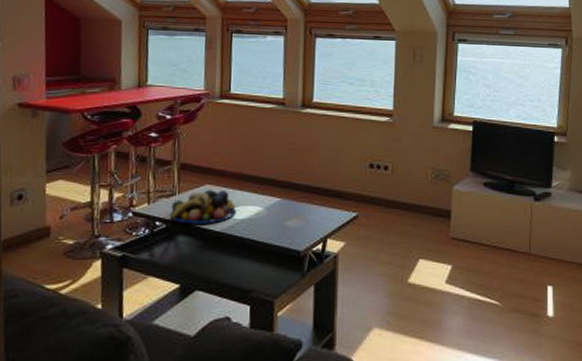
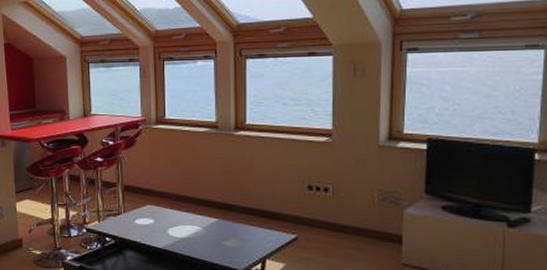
fruit bowl: present [170,189,237,224] -> none [118,209,177,241]

